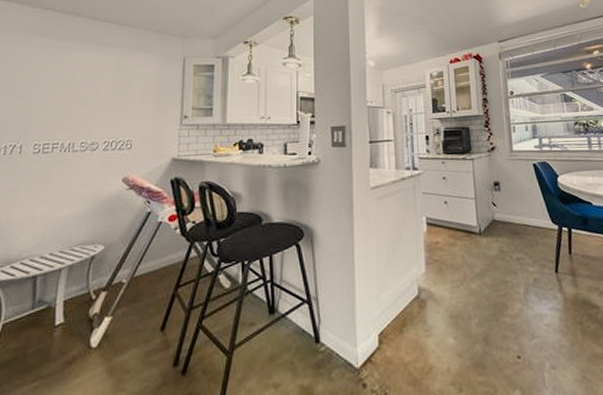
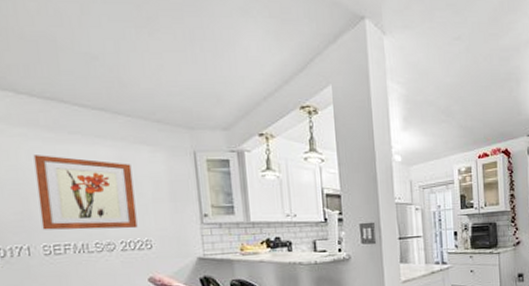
wall art: none [37,61,127,130] -> present [33,155,138,230]

